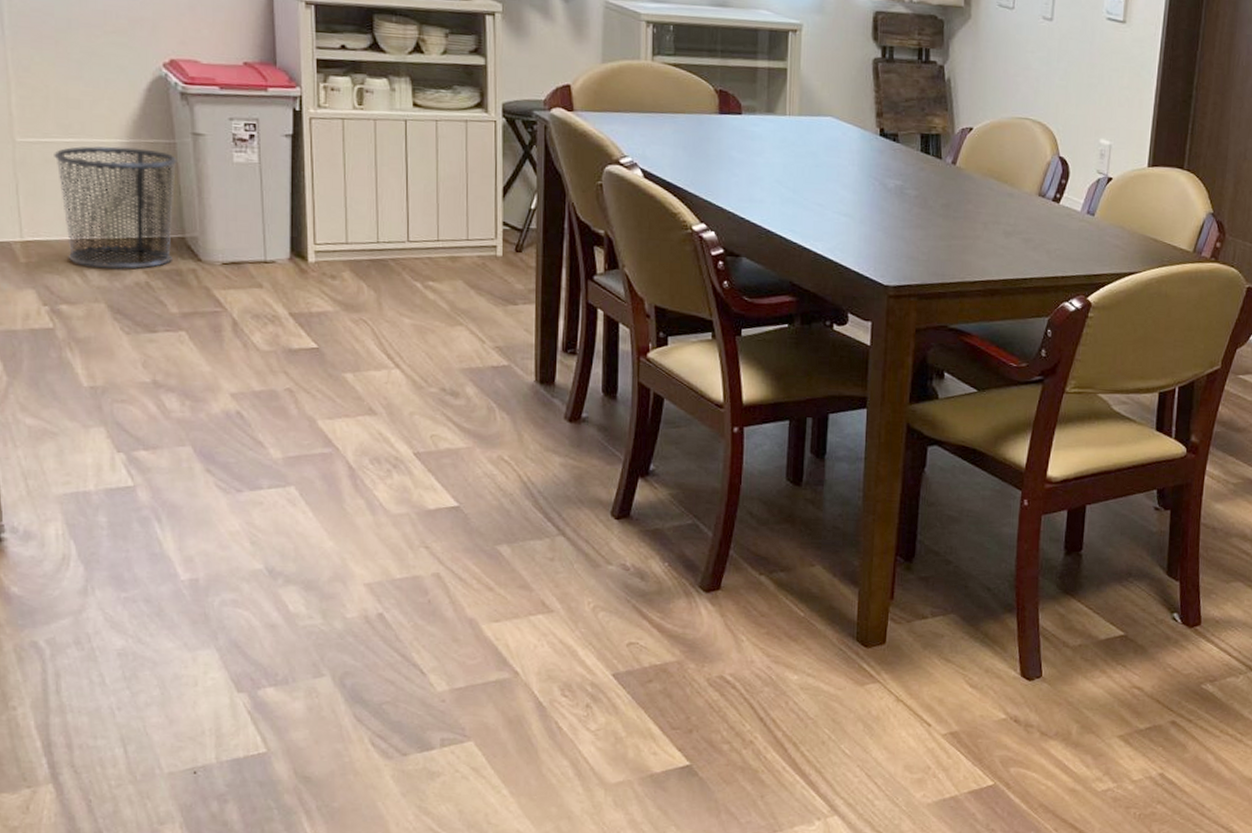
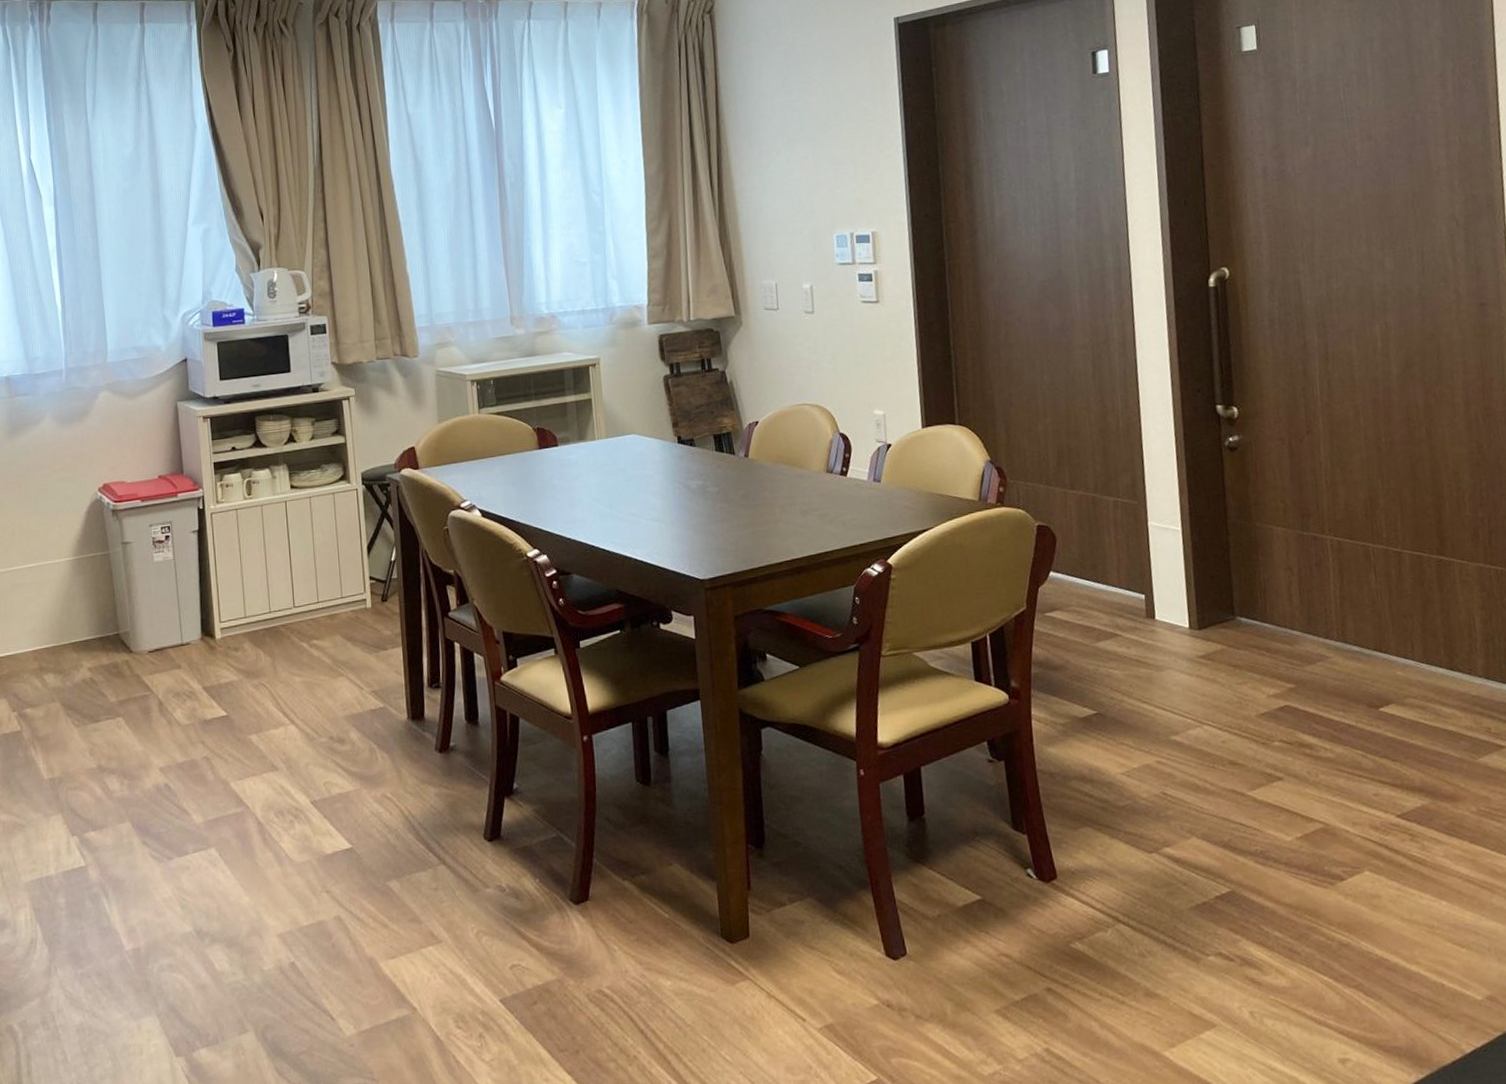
waste bin: present [54,146,177,269] -> none [19,562,111,672]

